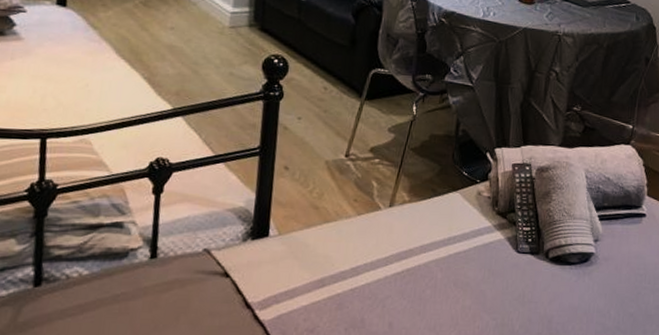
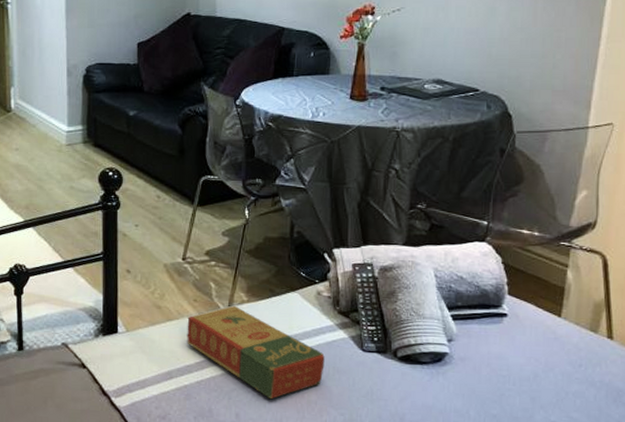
book: none [343,206,481,306] -> present [187,305,325,400]

